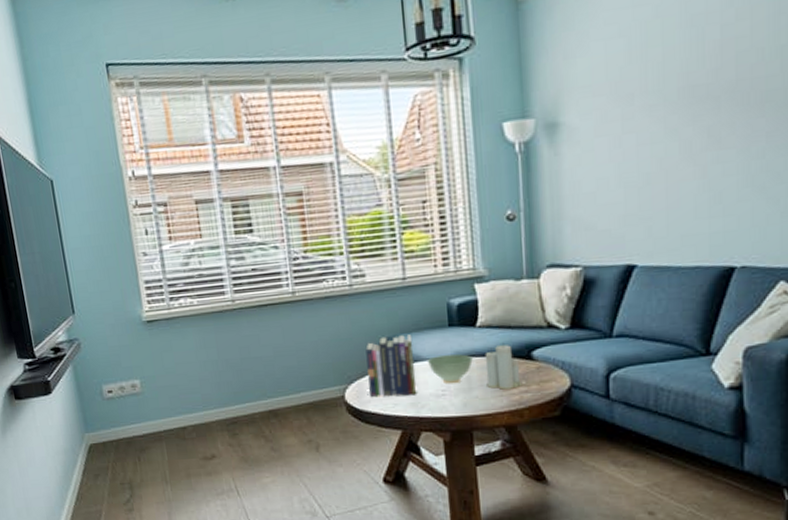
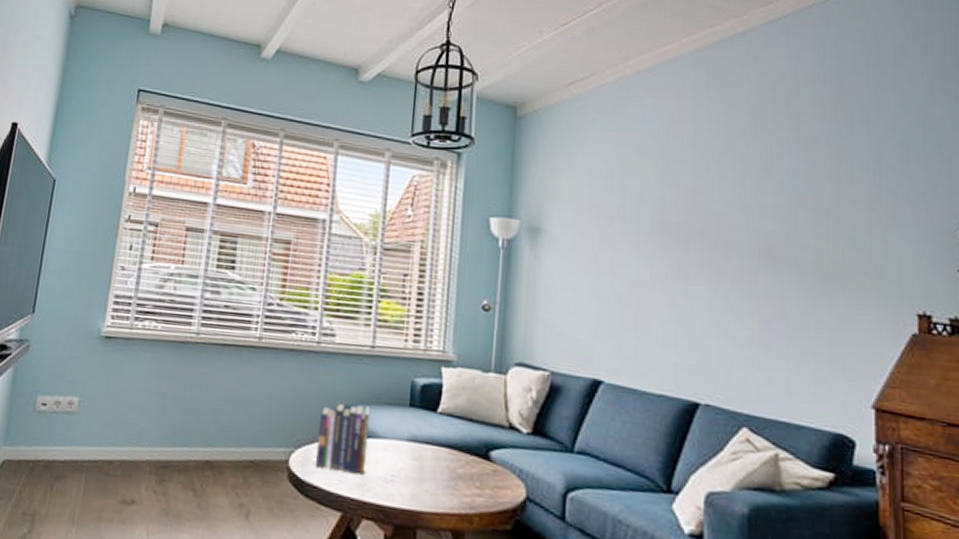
bowl: present [427,354,473,384] -> none [381,435,429,471]
candle: present [485,342,523,390] -> none [439,435,476,490]

